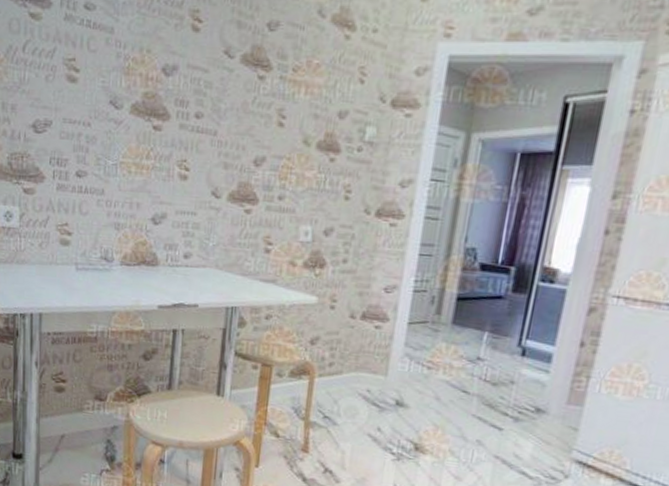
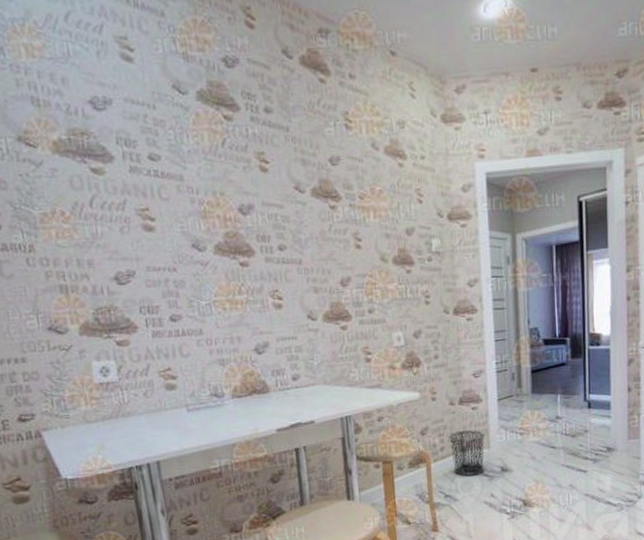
waste bin: none [339,348,384,403] -> present [449,430,485,477]

